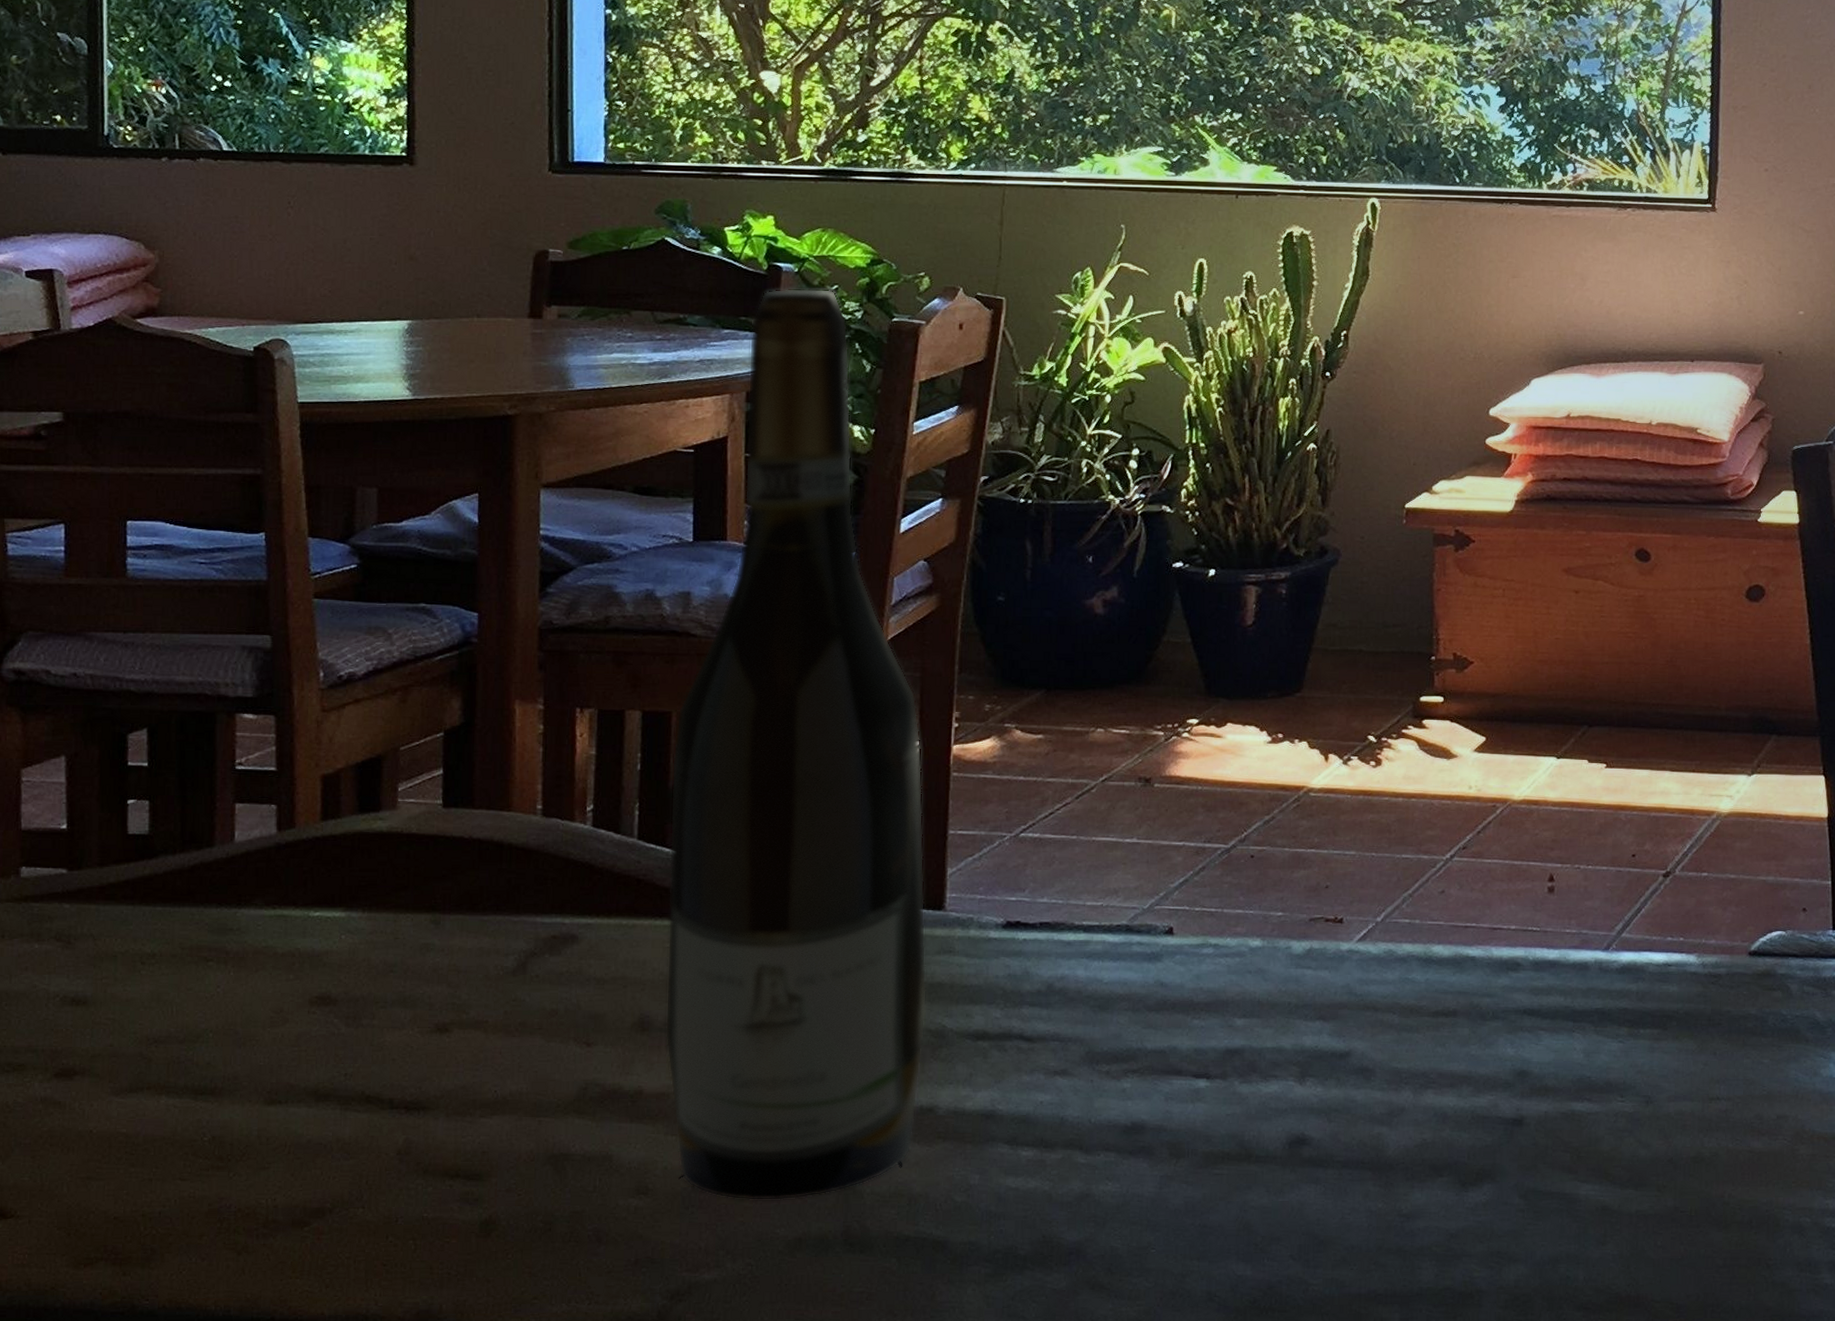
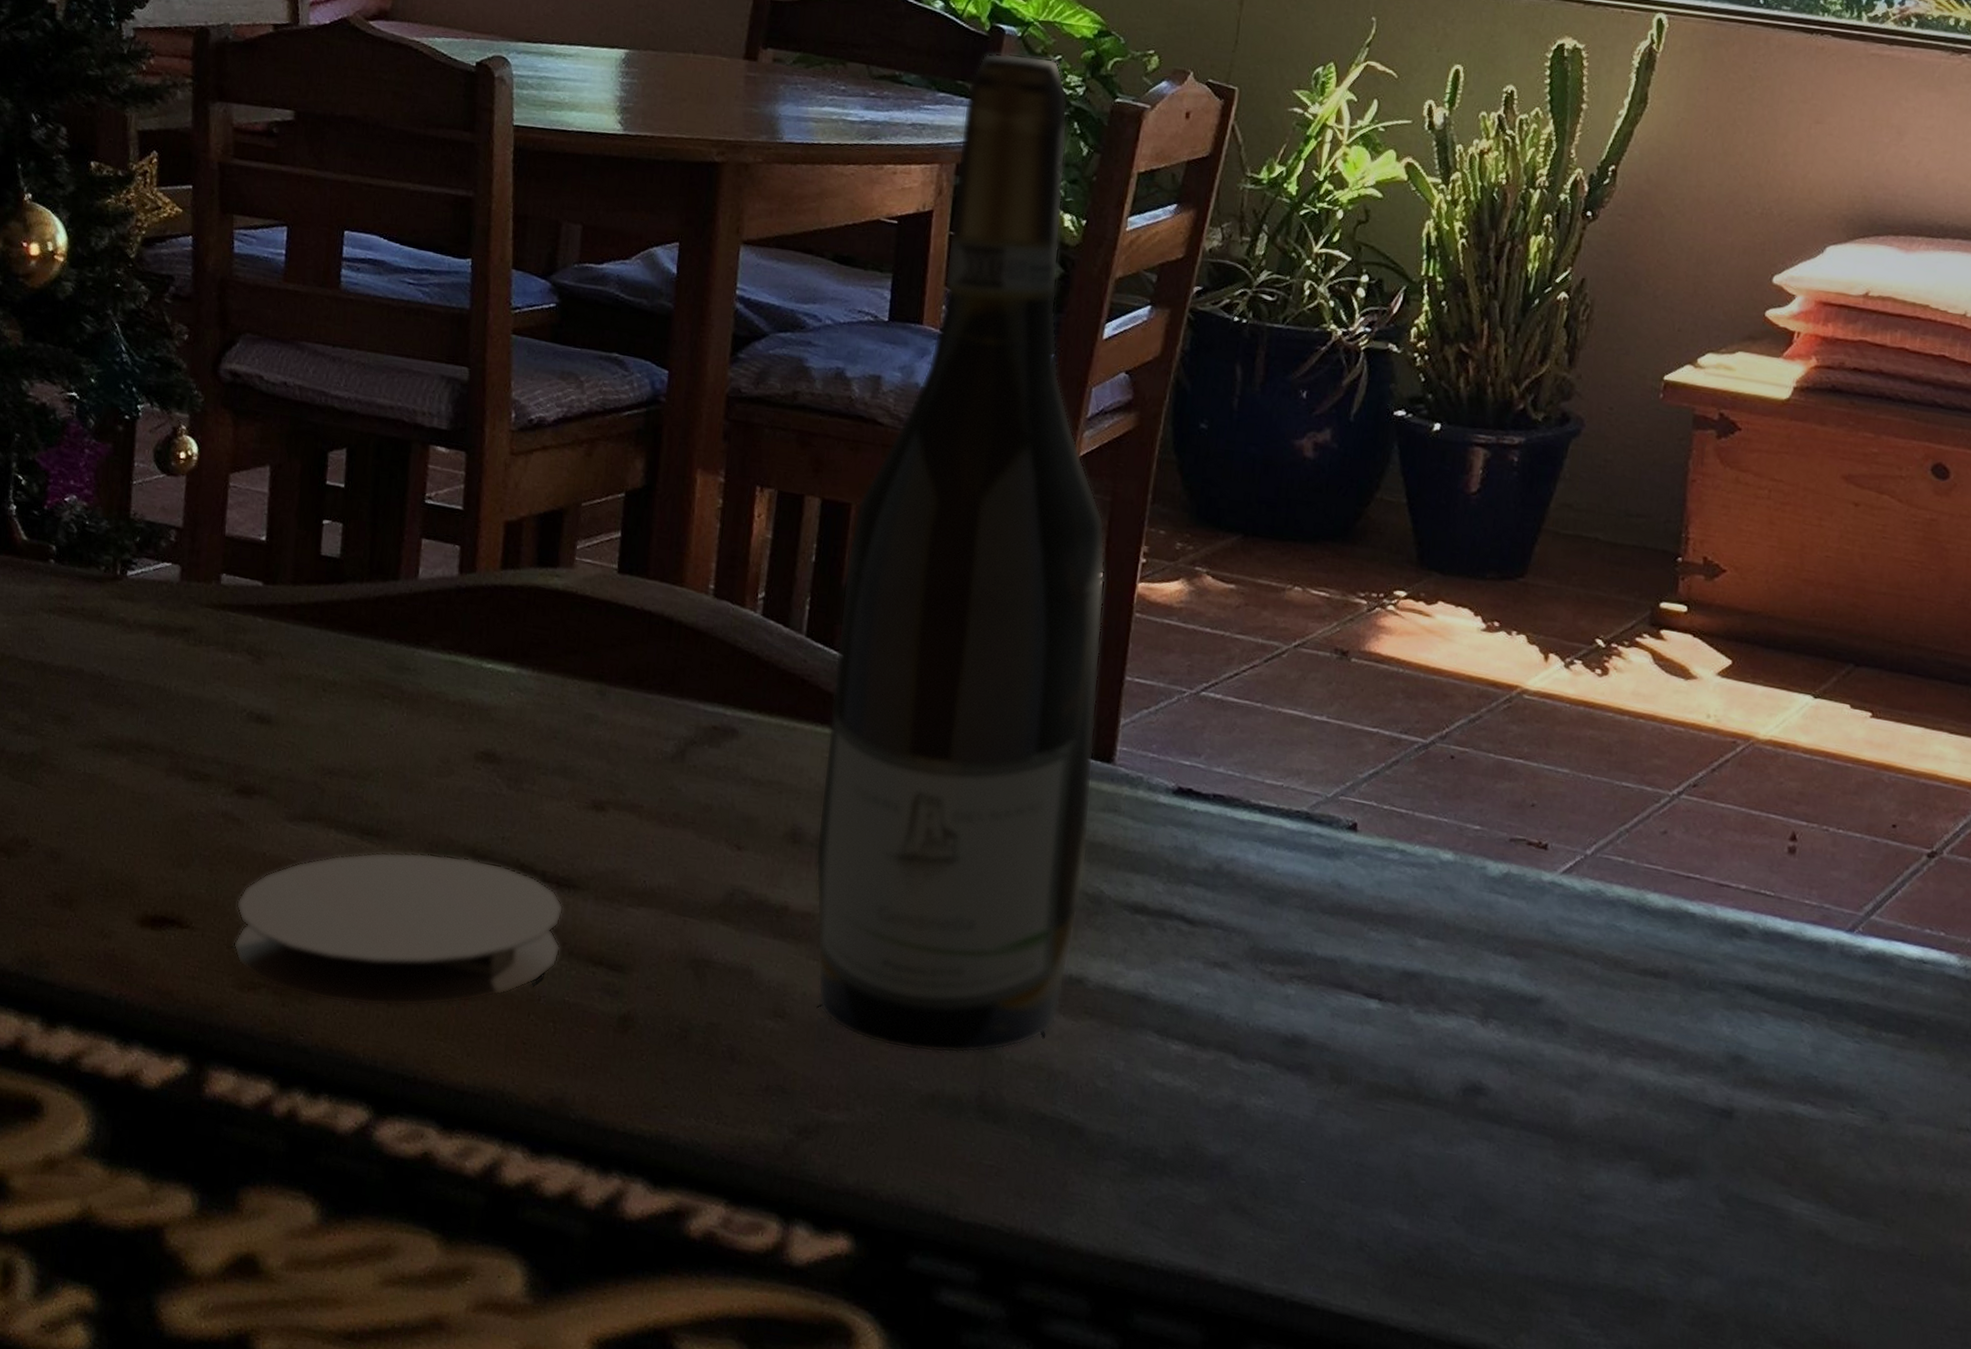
coaster: none [64,1099,415,1262] -> present [233,852,564,1007]

